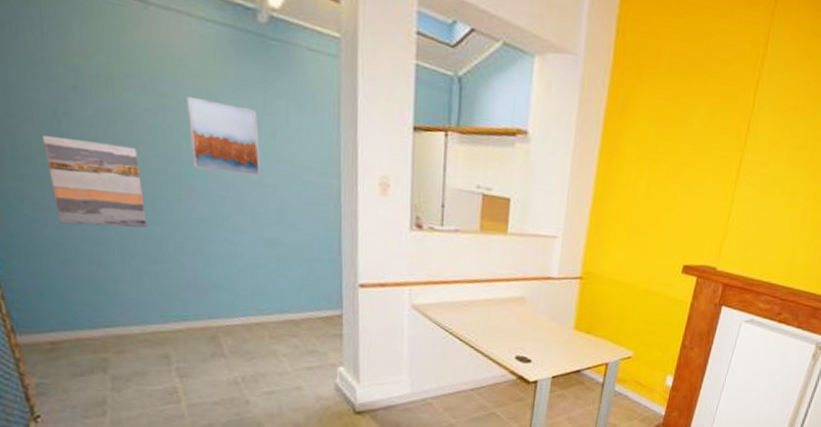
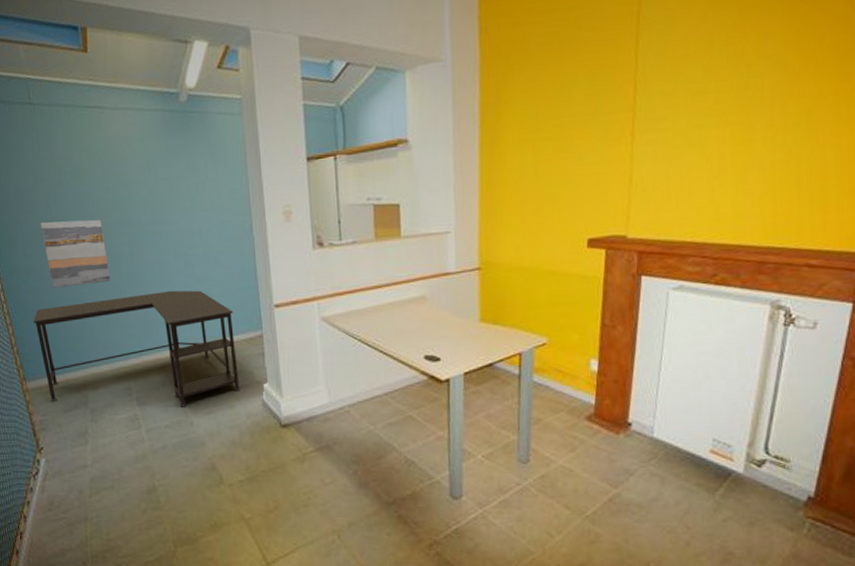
desk: none [27,246,310,384] -> present [32,290,240,407]
wall art: present [186,95,261,176] -> none [133,171,190,228]

